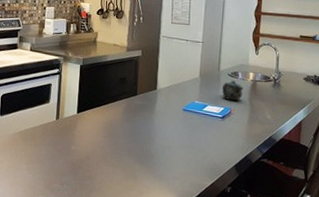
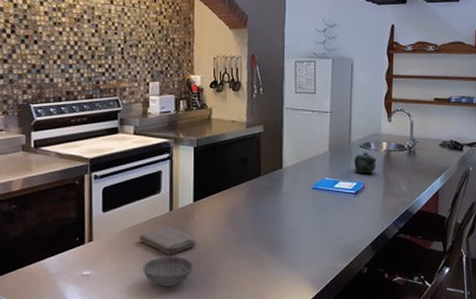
washcloth: none [28,133,78,159] -> present [138,227,197,255]
bowl: none [30,159,74,187] -> present [143,257,194,287]

